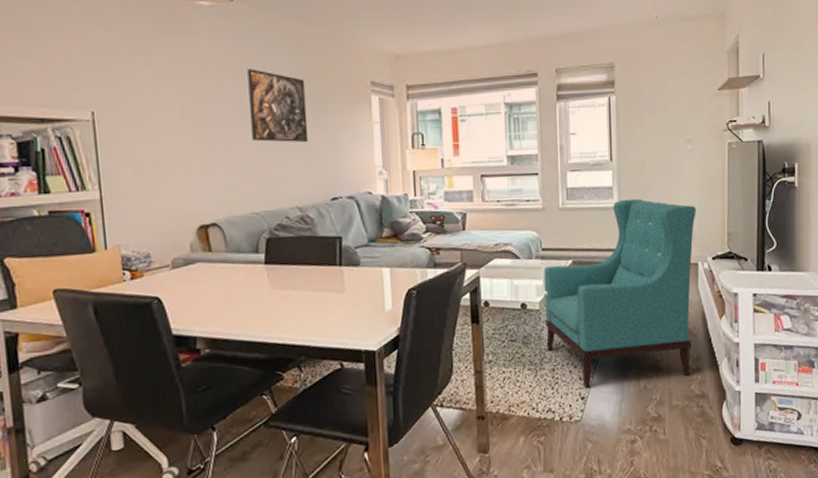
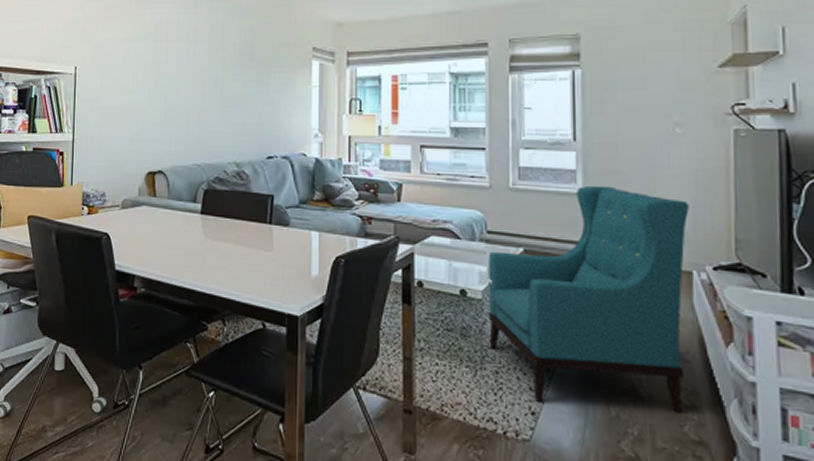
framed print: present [247,69,309,143] -> none [201,34,251,103]

